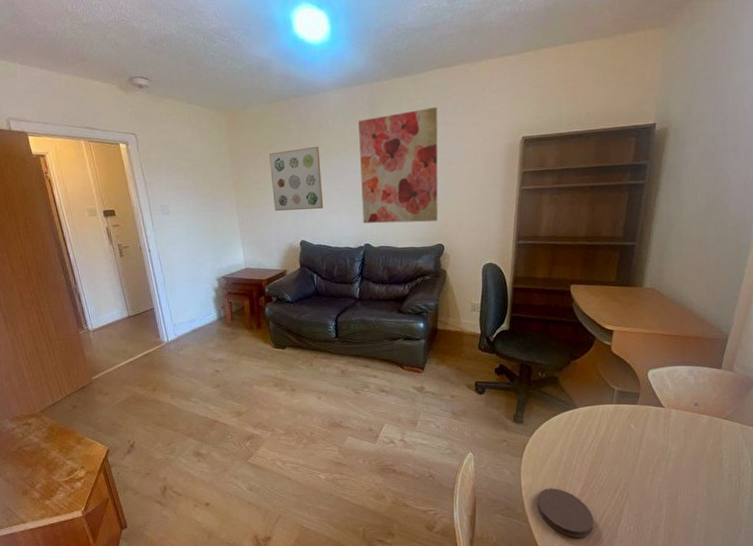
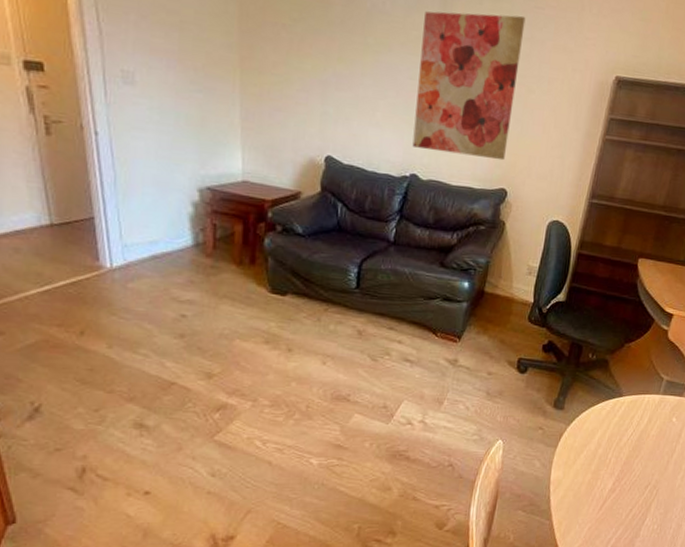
wall art: present [269,146,324,211] -> none [295,29,368,118]
coaster: present [537,488,594,538] -> none [563,483,620,537]

